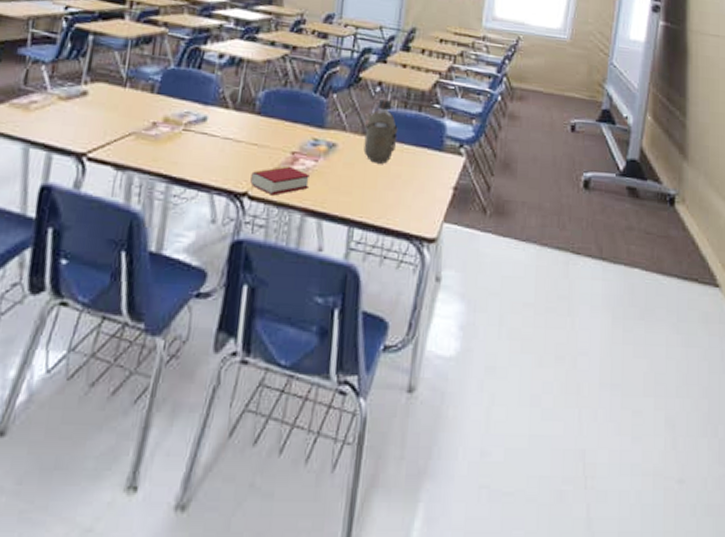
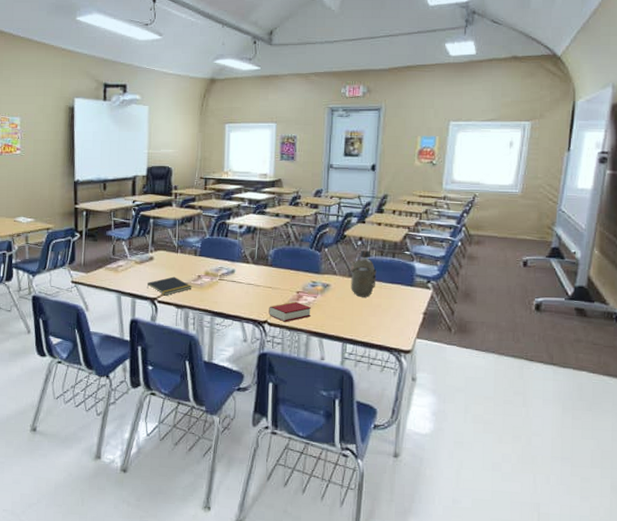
notepad: none [72,122,143,149] -> present [146,276,192,295]

